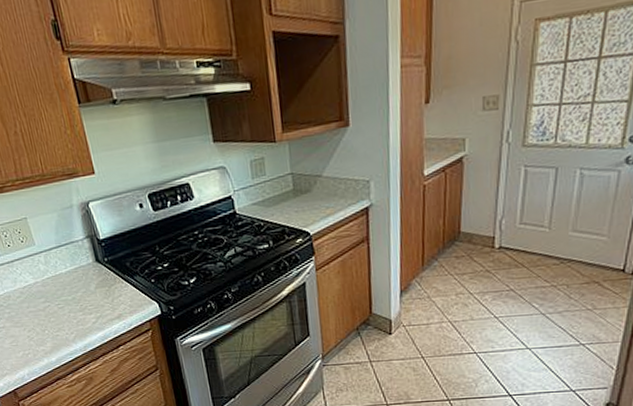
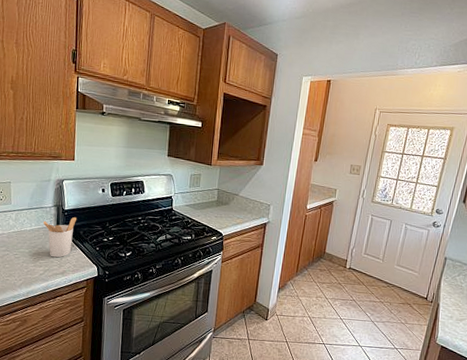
utensil holder: none [78,247,122,301] -> present [43,217,76,258]

